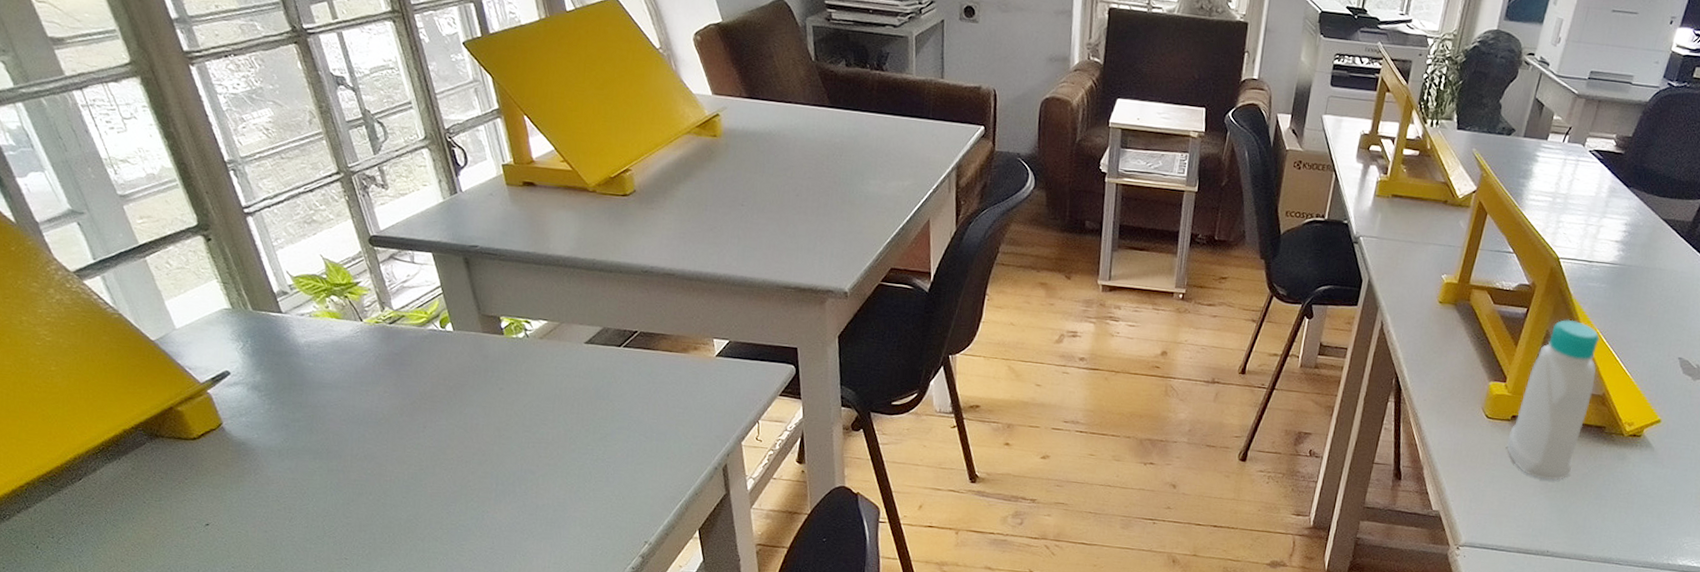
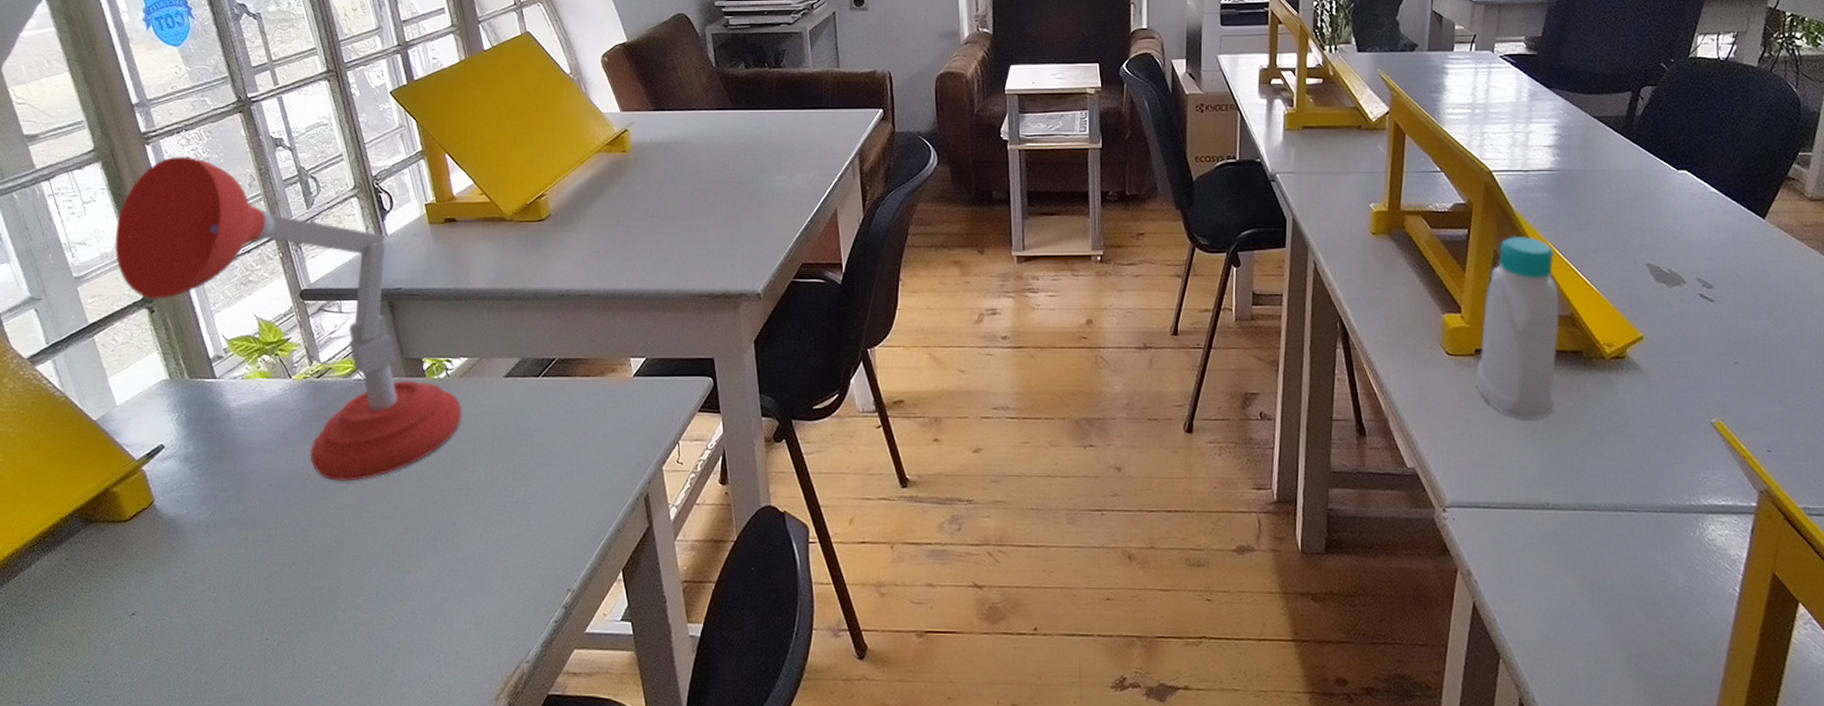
desk lamp: none [161,81,542,426] -> present [114,156,463,482]

